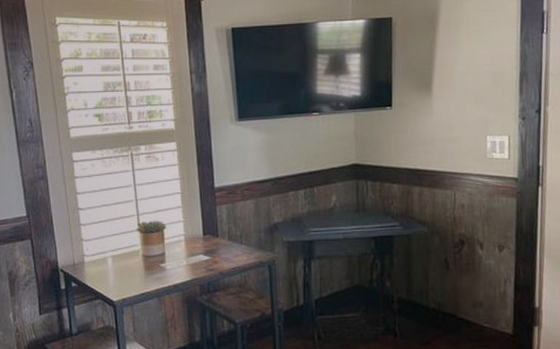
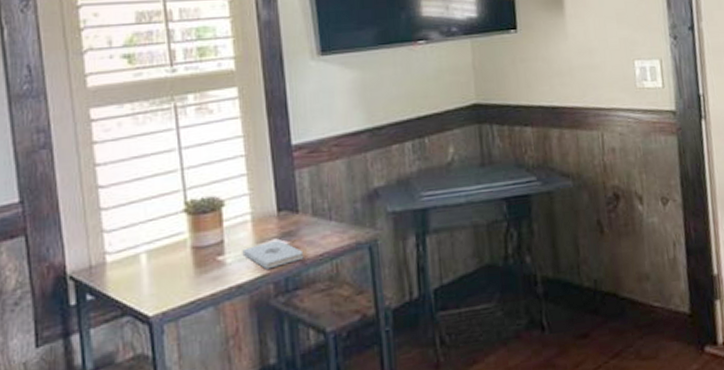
notepad: none [178,255,221,276] -> present [242,239,304,270]

